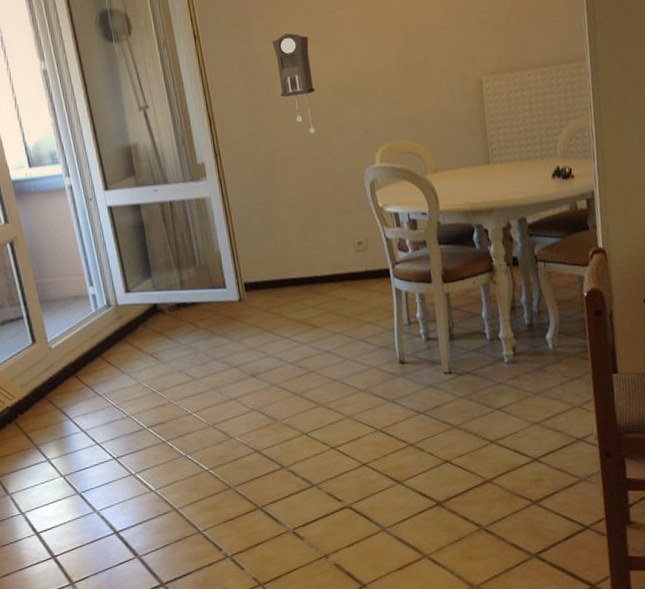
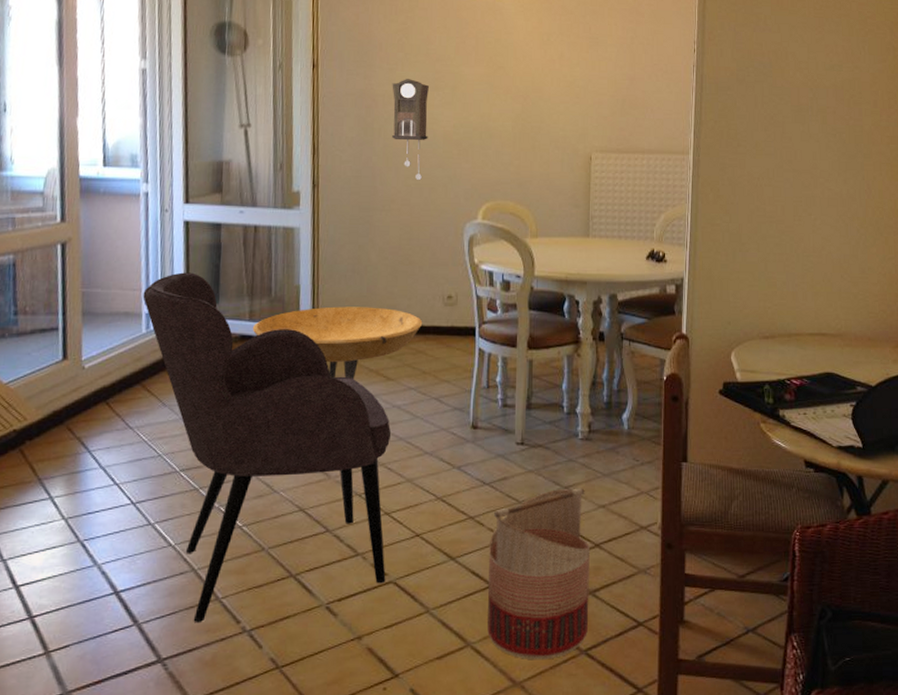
armchair: none [86,252,342,552] -> present [142,272,391,622]
side table: none [185,261,339,333] -> present [252,306,423,380]
basket: none [431,408,536,566] -> present [487,488,590,660]

